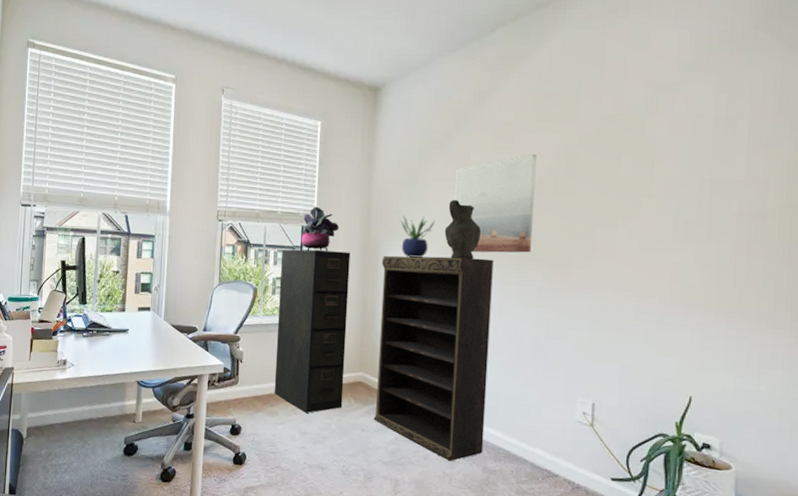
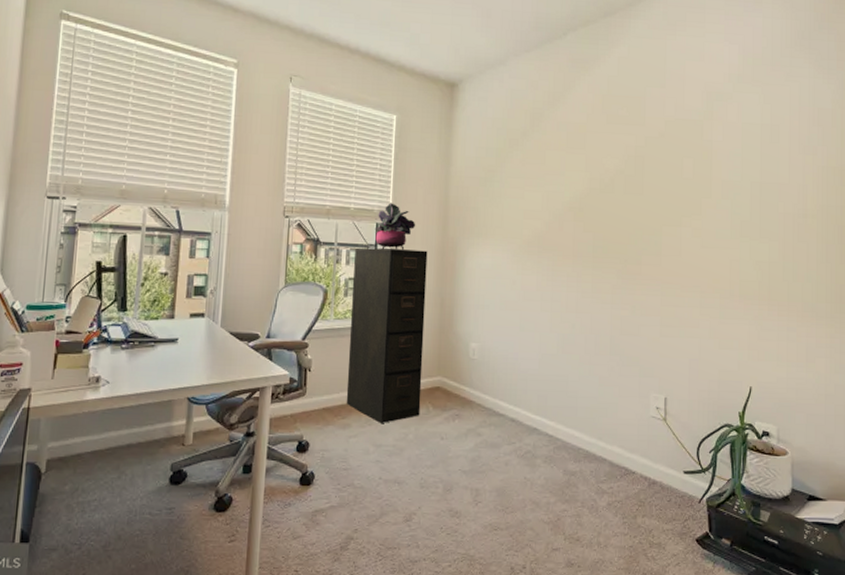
bookshelf: present [373,255,494,461] -> none [452,254,570,466]
potted plant: present [400,216,436,258] -> none [478,213,513,256]
decorative vase: present [444,199,481,259] -> none [522,197,557,257]
wall art: present [451,154,537,253] -> none [529,155,608,251]

